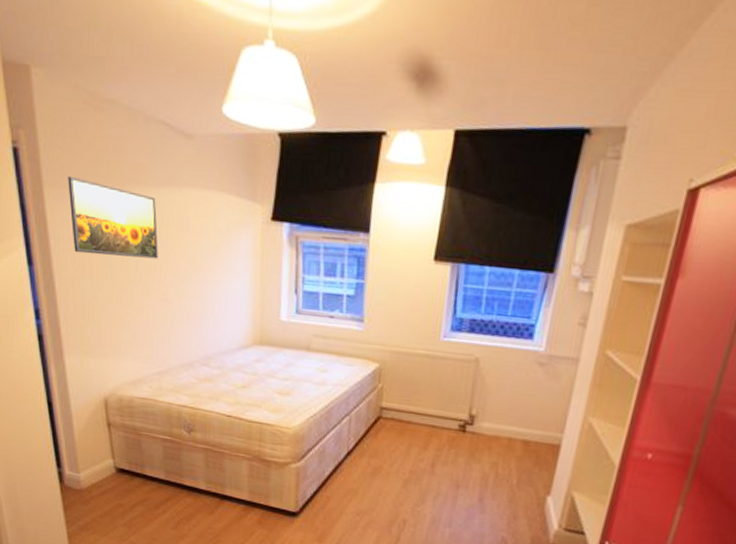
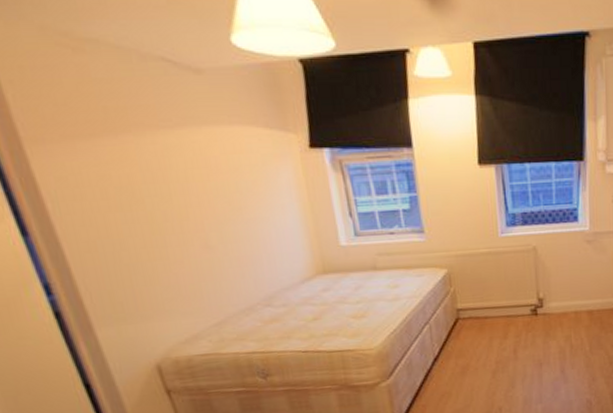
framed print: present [68,175,158,259] -> none [54,128,189,213]

